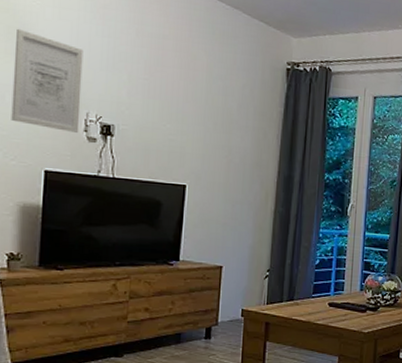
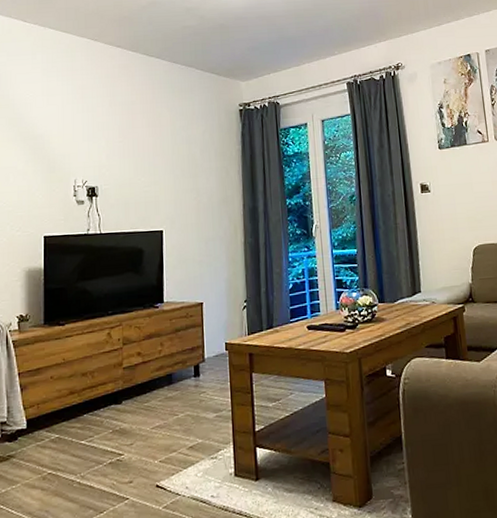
wall art: present [11,28,84,132] -> none [15,119,69,199]

